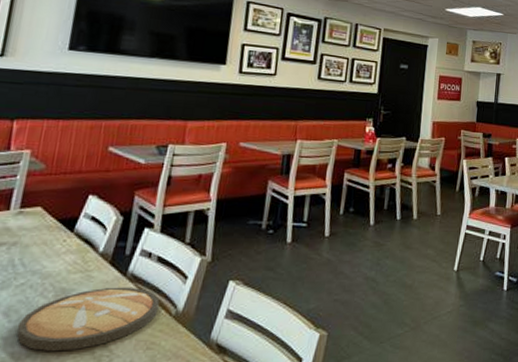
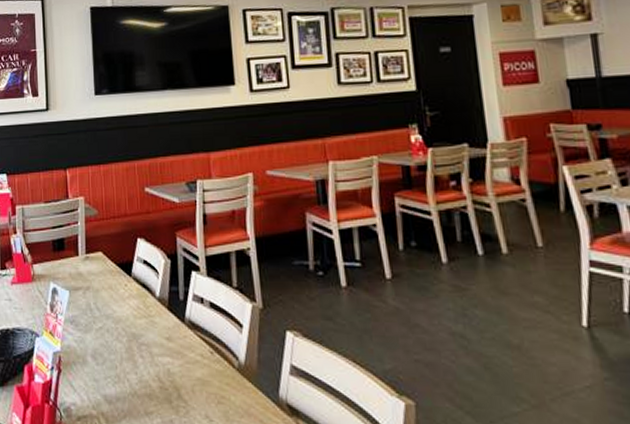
bread: present [17,287,160,352] -> none [104,334,221,398]

